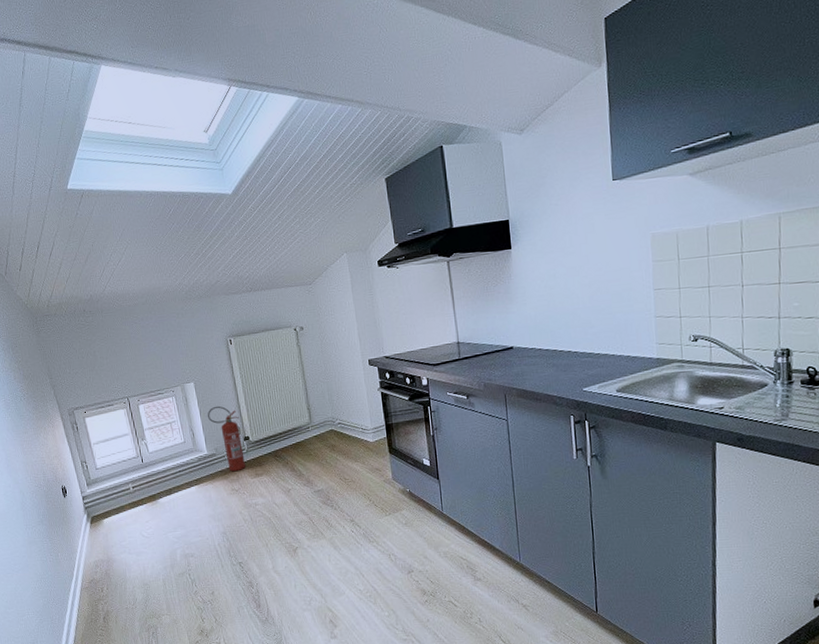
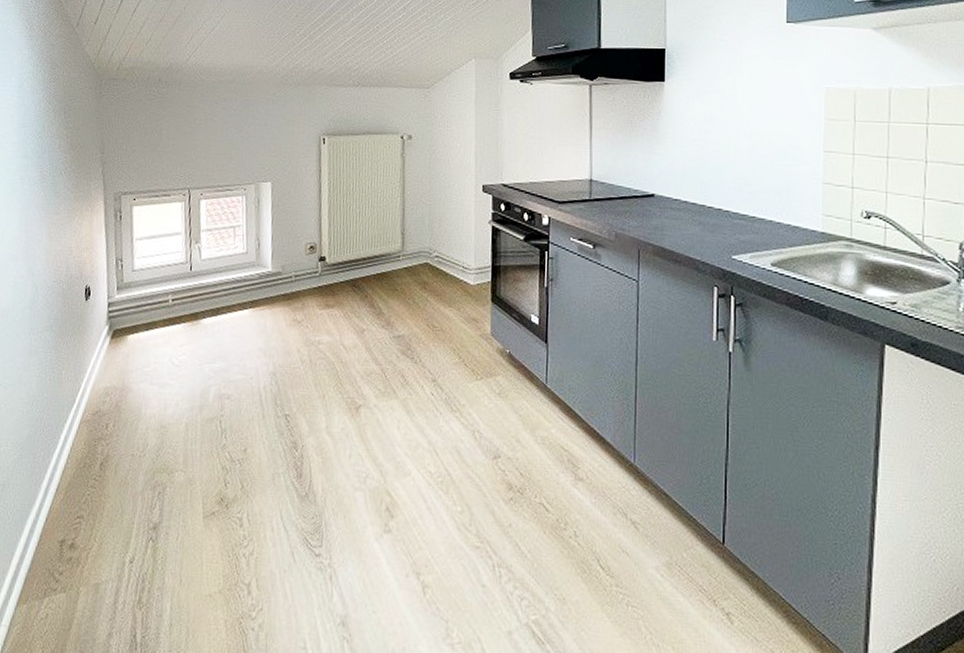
fire extinguisher: present [208,406,246,472] -> none [281,214,318,298]

